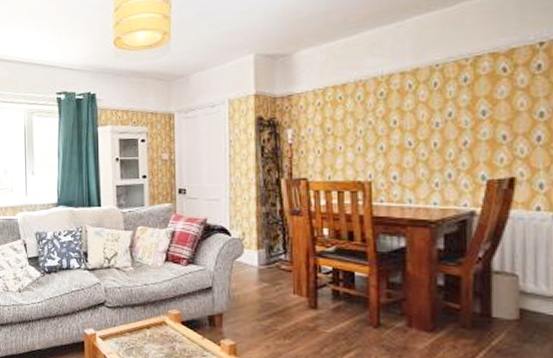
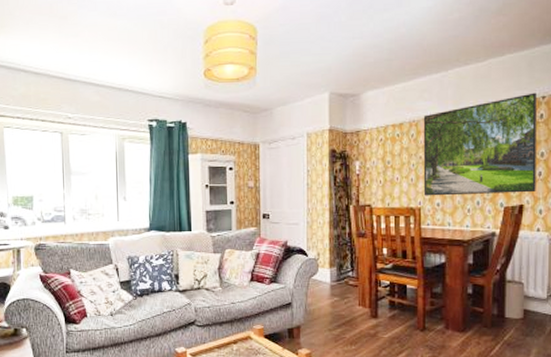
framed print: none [372,38,534,168] -> present [423,92,536,196]

